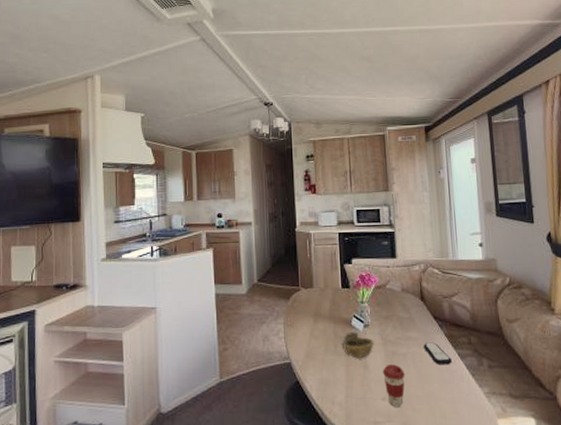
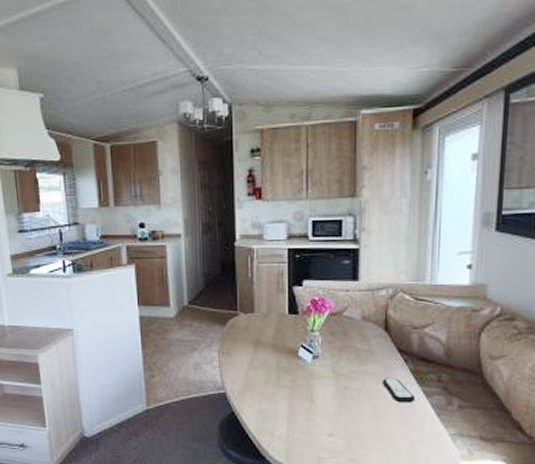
decorative bowl: present [343,331,374,358] -> none [287,362,323,391]
coffee cup: present [382,364,405,408] -> none [330,400,357,444]

